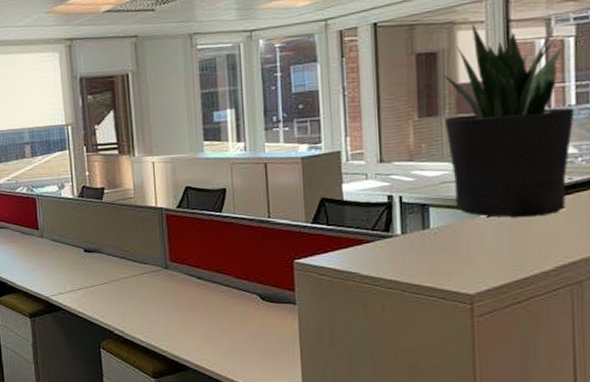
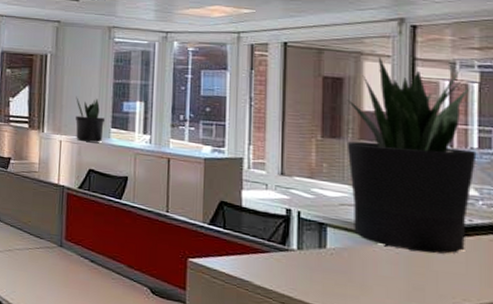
planter: none [163,112,197,160] -> present [76,97,106,143]

